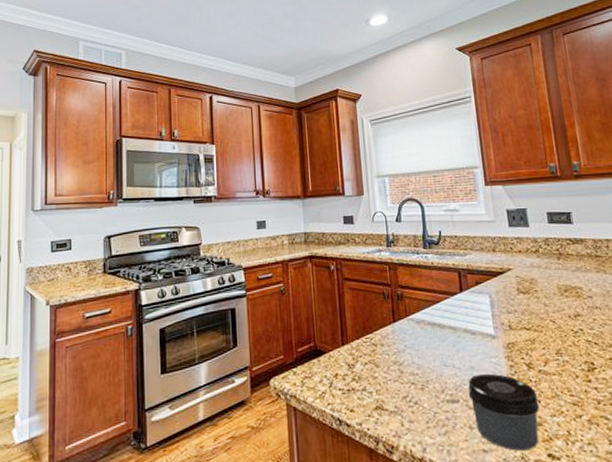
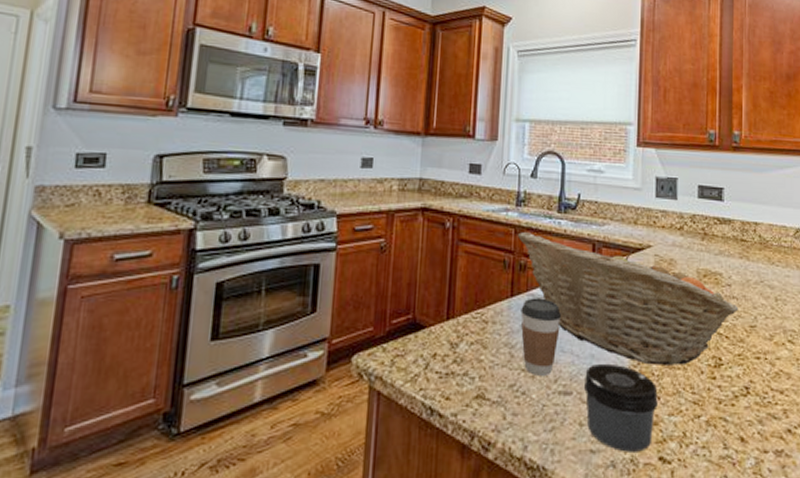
fruit basket: none [391,267,604,373] -> present [517,232,739,365]
coffee cup: none [403,321,440,388] -> present [521,298,561,376]

